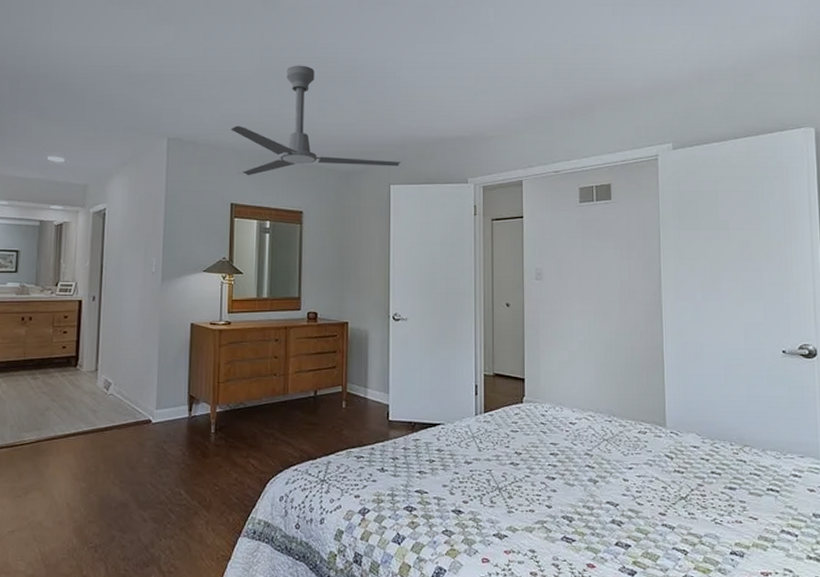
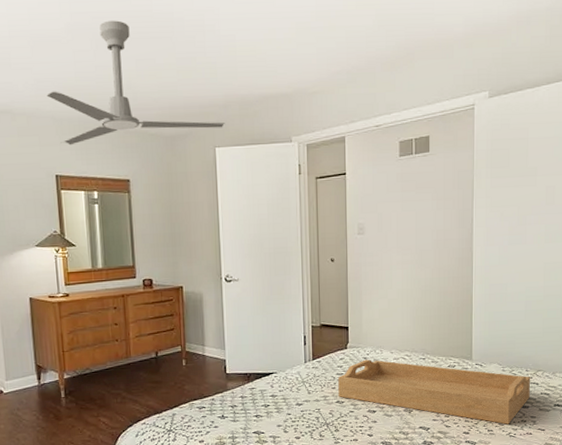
serving tray: none [513,417,737,508] -> present [338,359,530,425]

